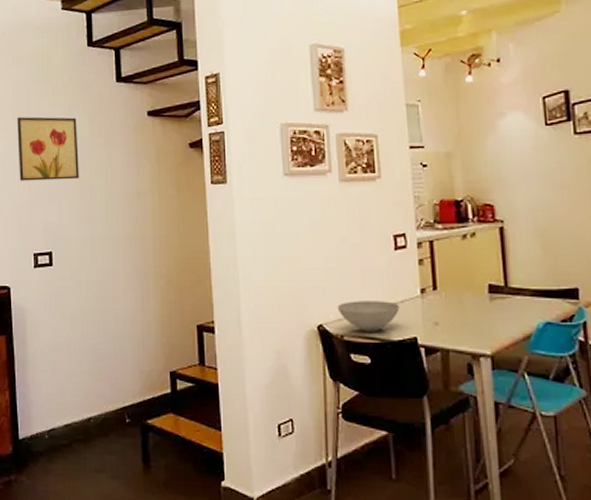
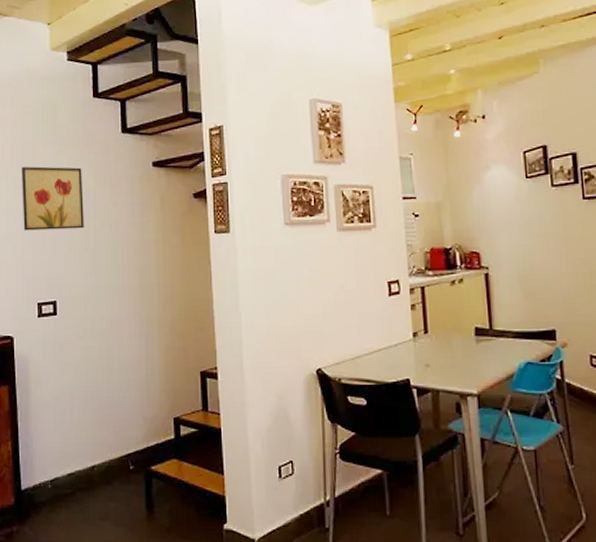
bowl: present [337,301,400,332] -> none [335,345,394,374]

